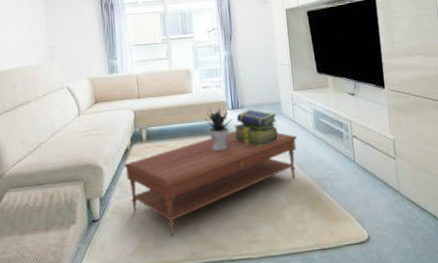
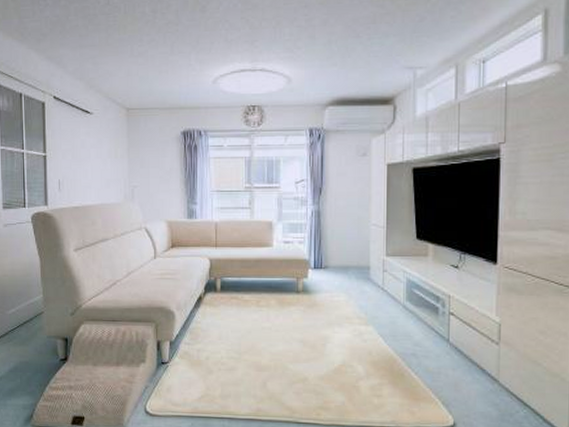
coffee table: present [123,131,297,237] -> none [196,292,384,390]
potted plant: present [205,107,234,151] -> none [284,264,315,310]
stack of books: present [233,109,278,147] -> none [314,270,364,312]

